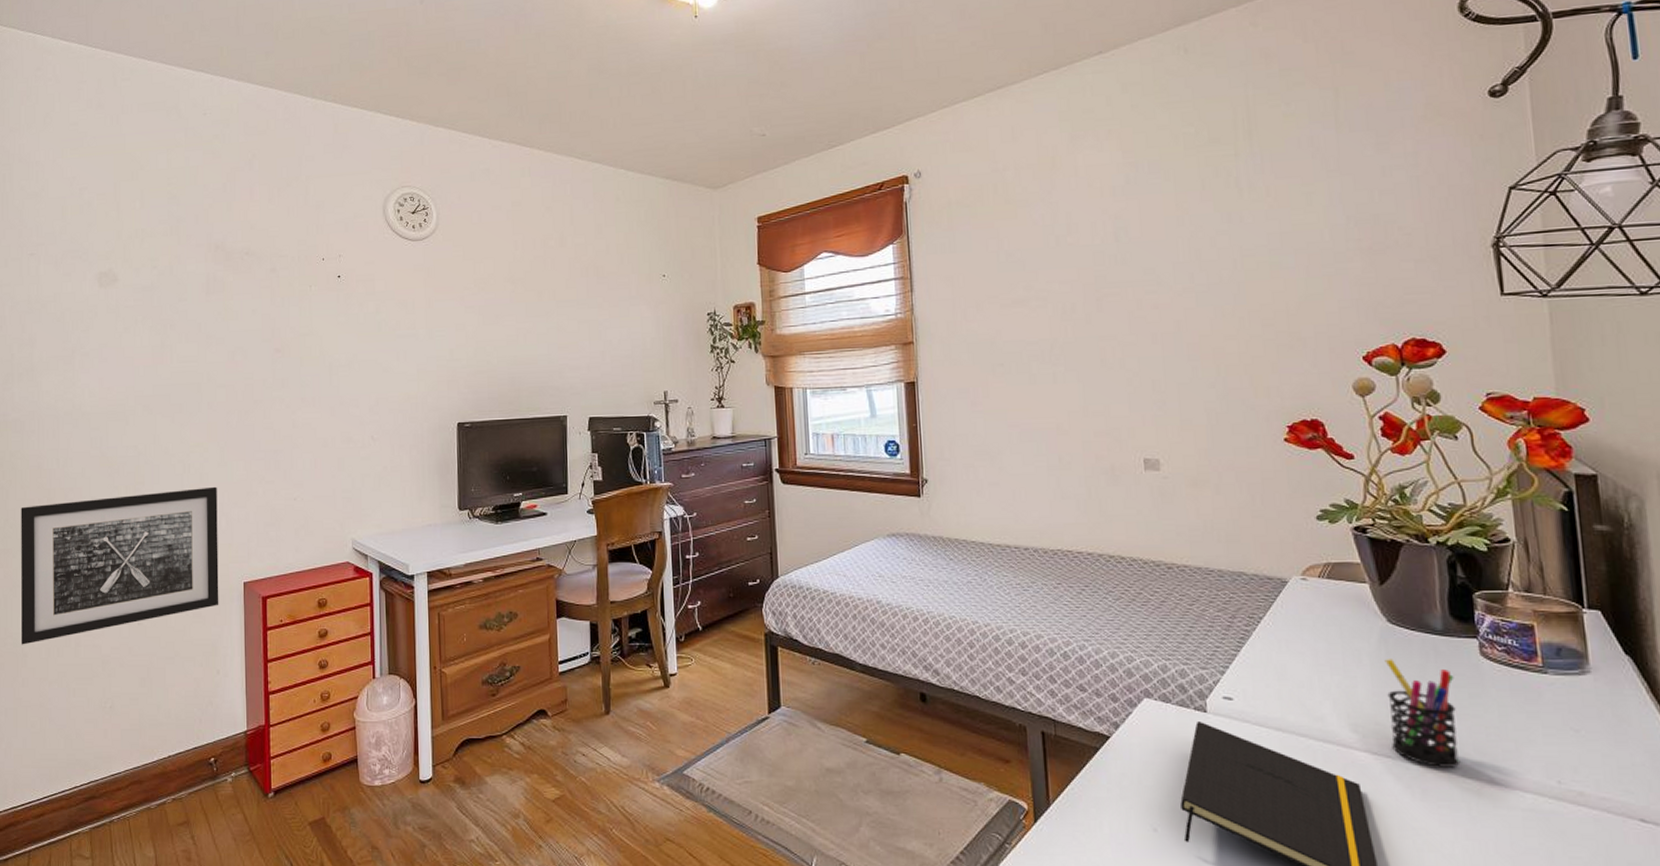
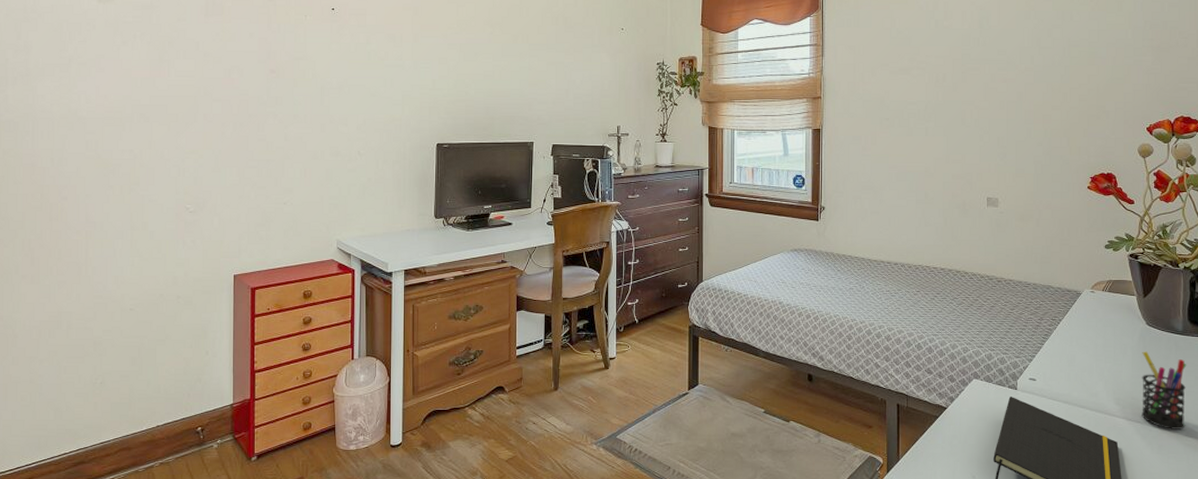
wall art: present [21,486,219,645] -> none [12,189,211,327]

